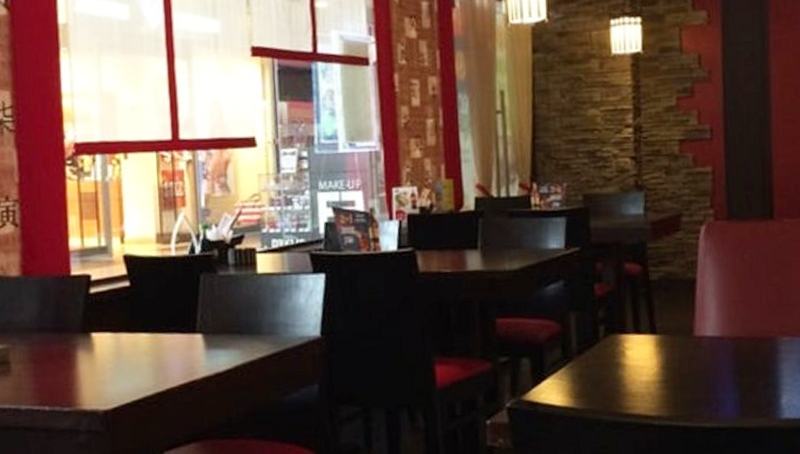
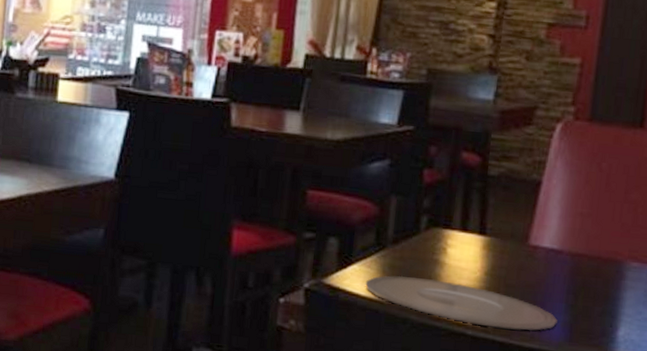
plate: none [559,380,729,415] -> present [365,275,557,331]

